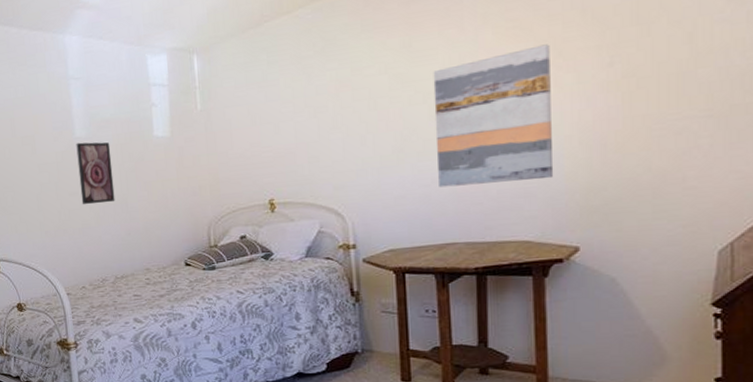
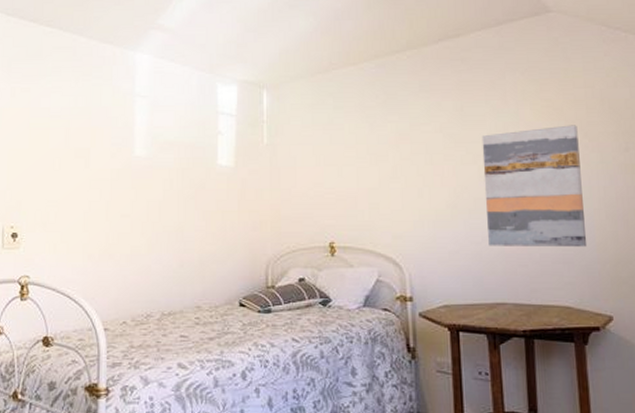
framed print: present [76,142,115,204] -> none [133,162,171,229]

